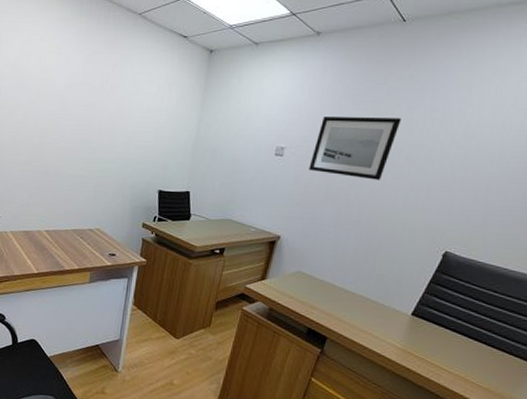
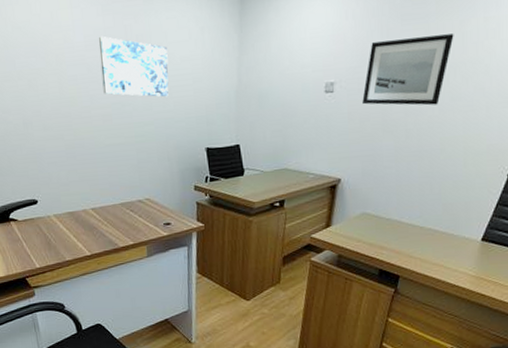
wall art: none [74,80,137,140] -> present [98,36,169,97]

